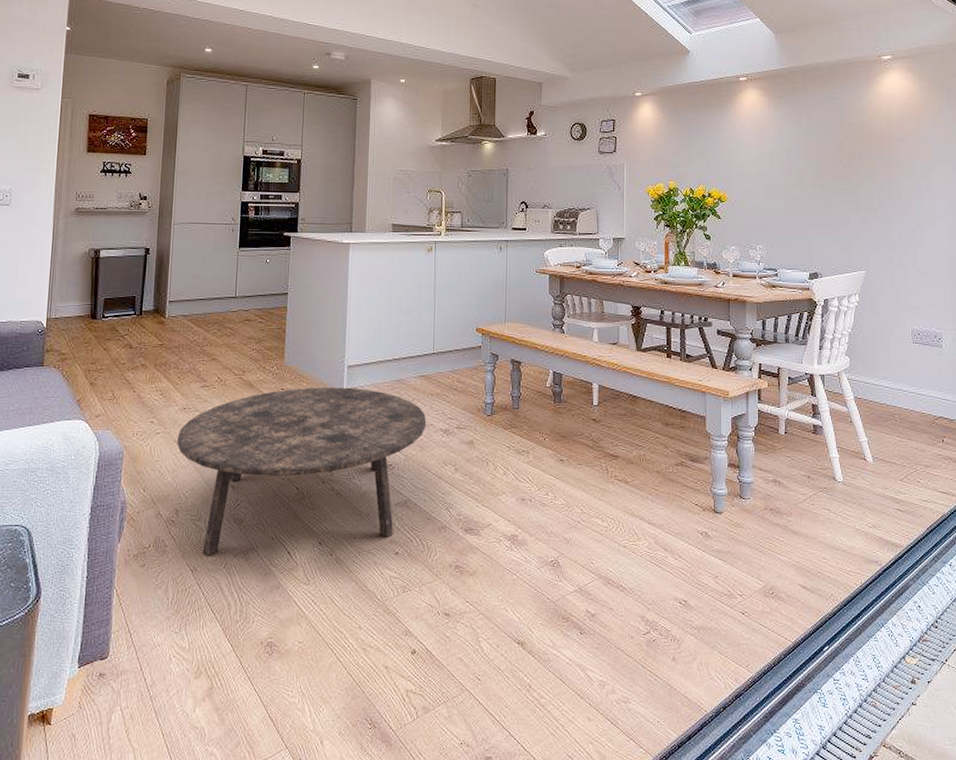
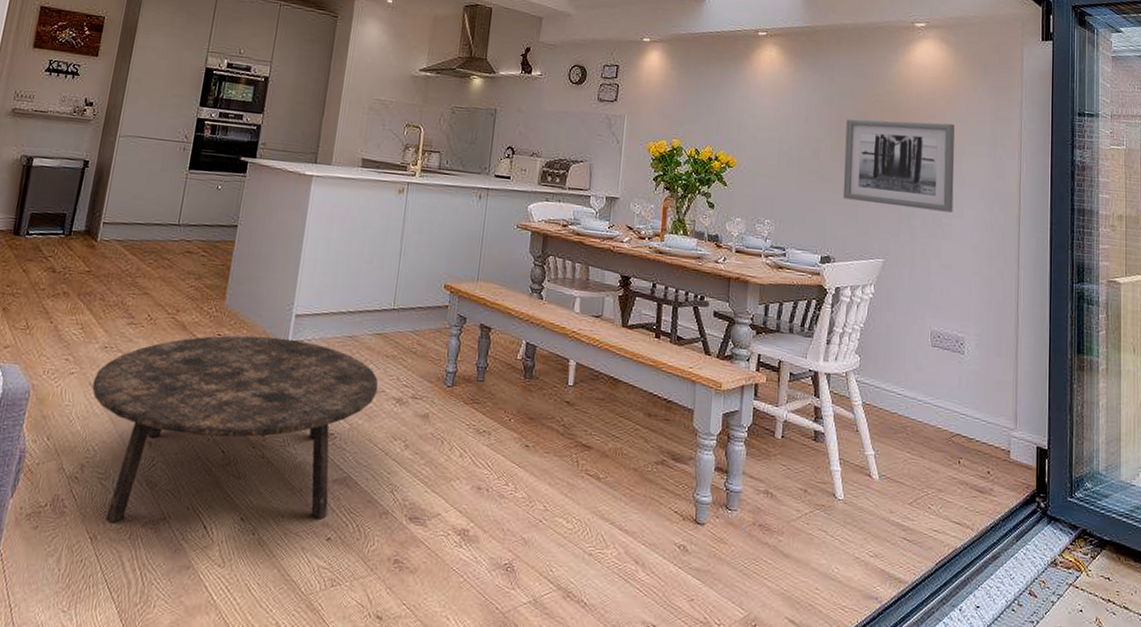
wall art: none [825,145,926,224] -> present [842,118,955,213]

